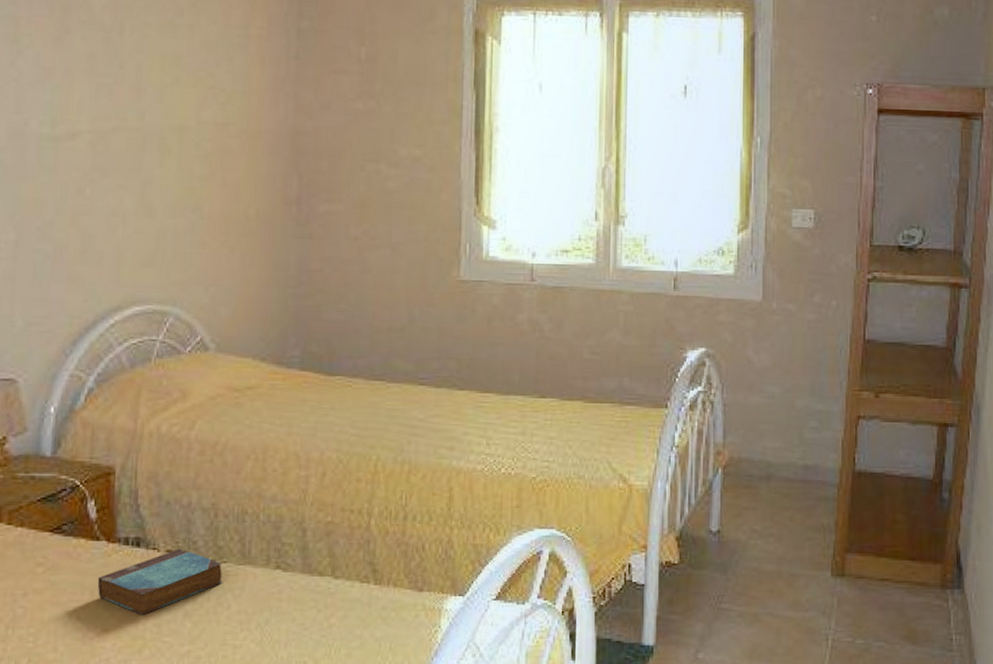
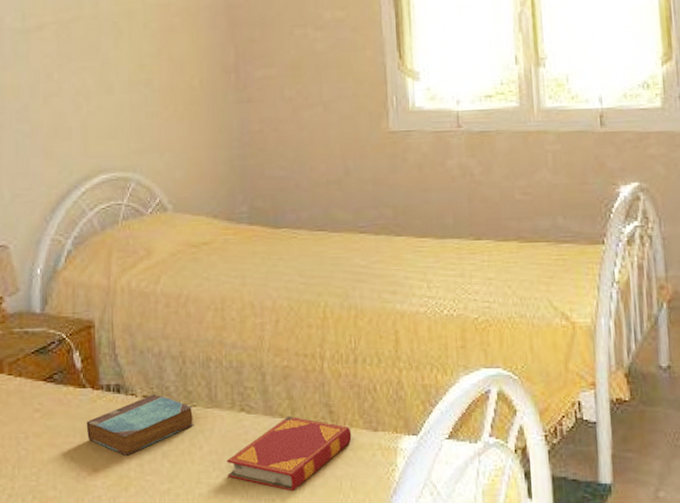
hardback book: none [256,574,395,654] -> present [226,416,352,492]

